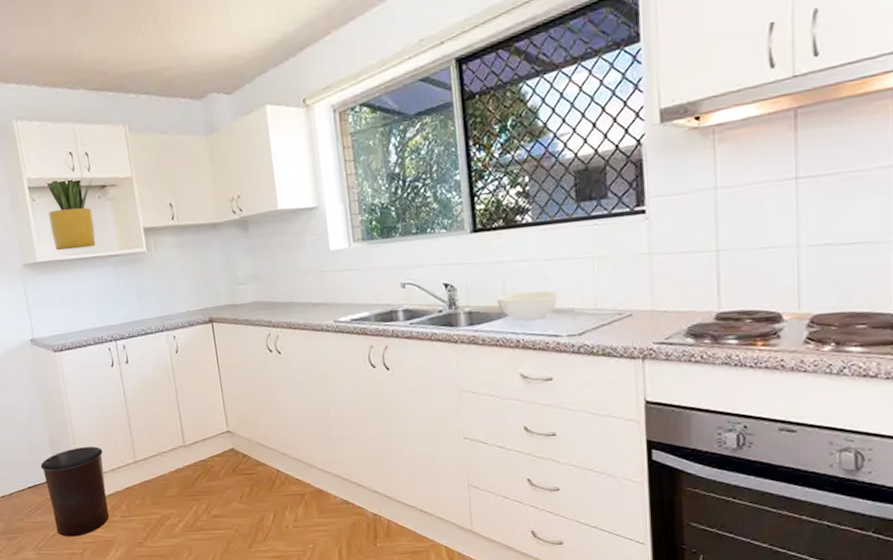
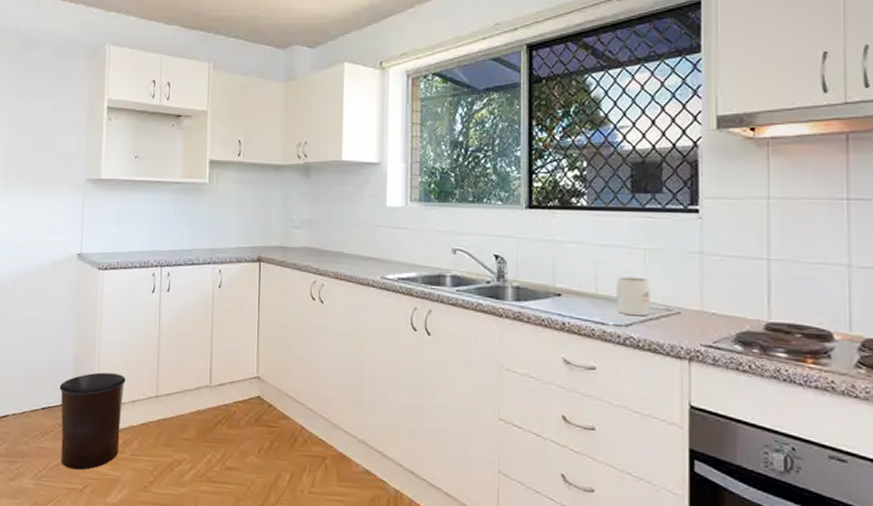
planter: present [46,179,96,251] -> none [120,105,169,171]
bowl: present [495,290,559,321] -> none [545,273,608,304]
mug: none [567,285,603,325] -> present [616,276,651,317]

